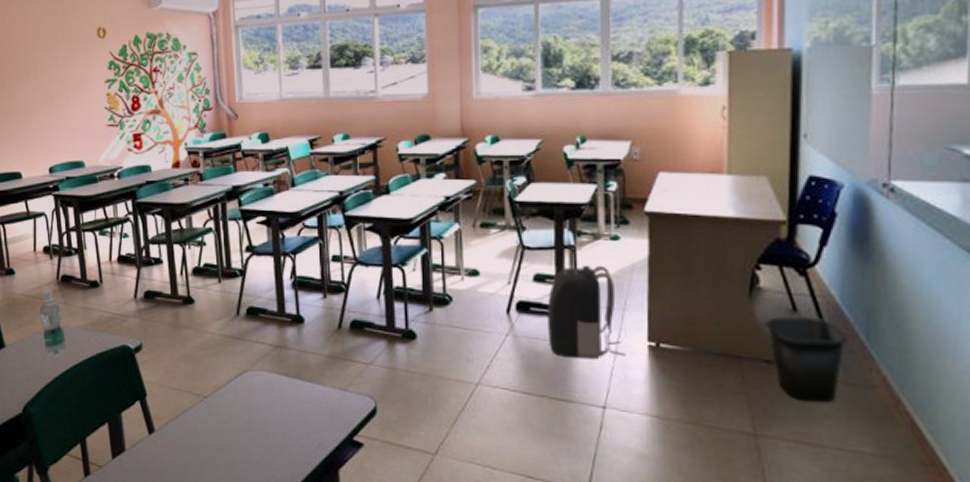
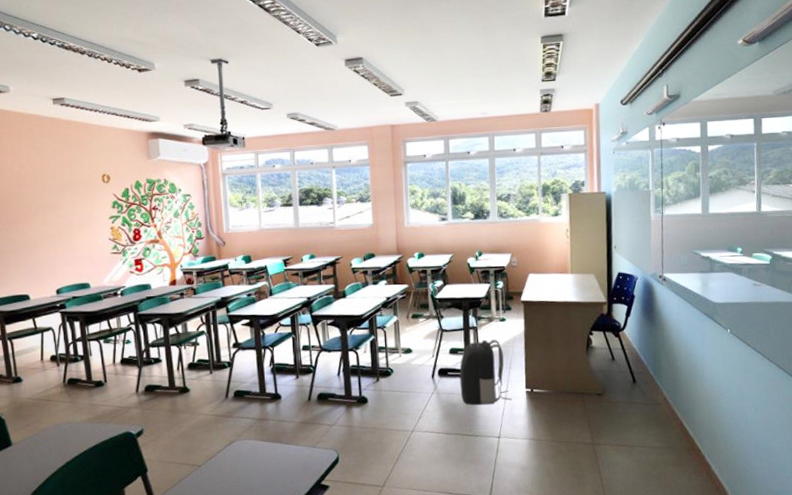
bottle: present [39,289,67,357] -> none [46,392,73,448]
waste bin: present [765,315,848,402] -> none [596,363,644,419]

